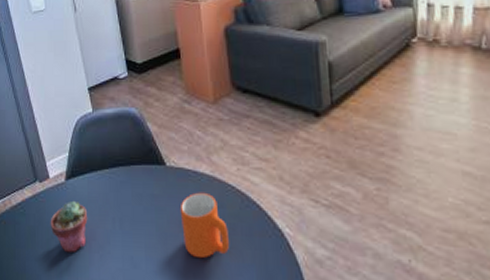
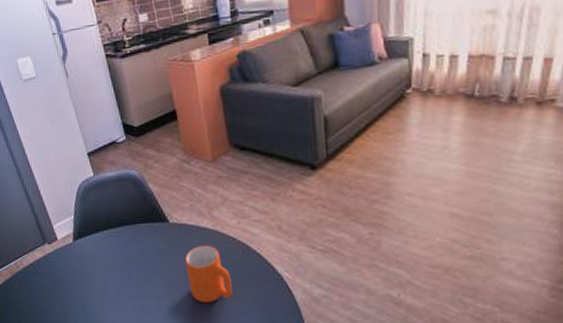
potted succulent: present [50,200,88,253] -> none [62,259,98,306]

